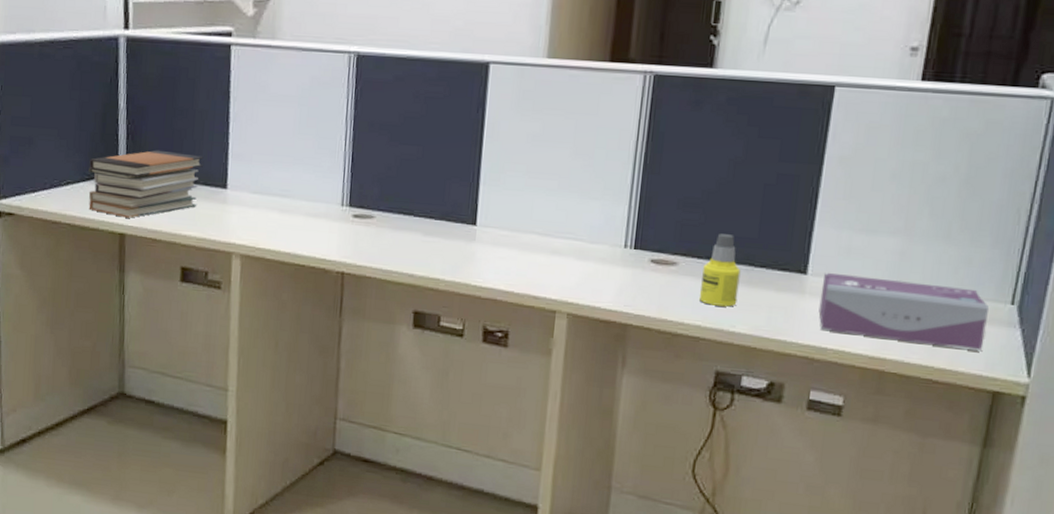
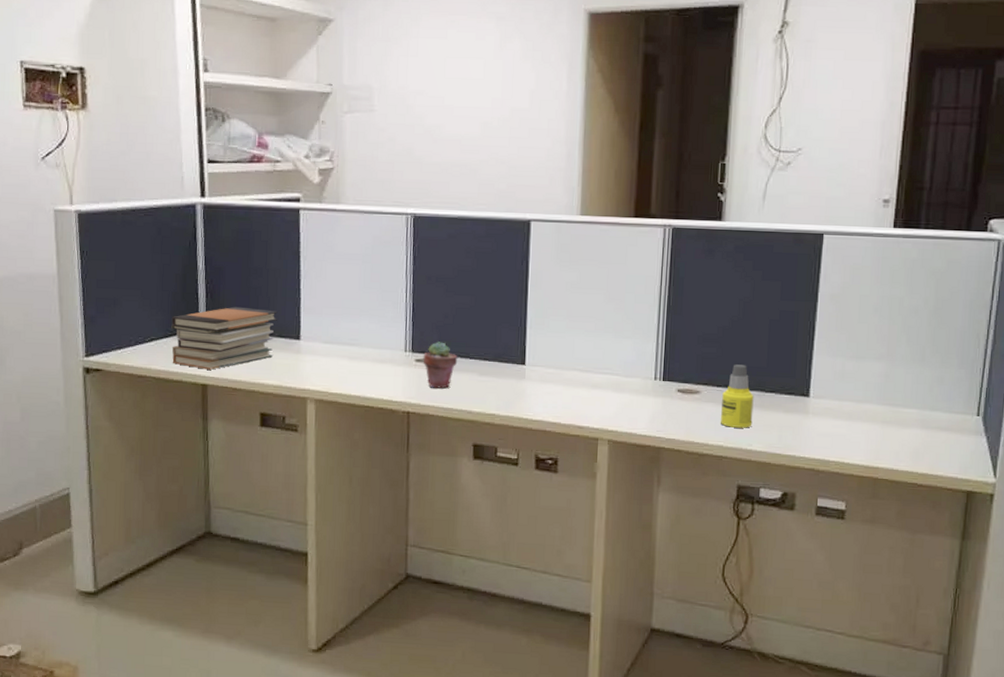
potted succulent: none [361,196,401,248] -> present [423,341,458,389]
tissue box: present [818,272,989,352] -> none [821,394,959,457]

